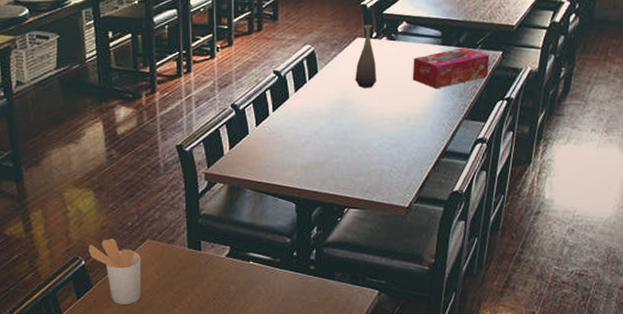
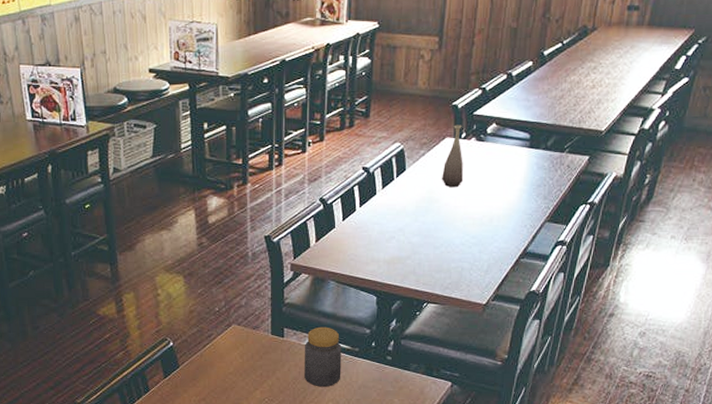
utensil holder: present [89,238,142,305] -> none [177,322,226,385]
jar: none [224,237,263,302] -> present [304,326,342,387]
tissue box: present [412,47,490,88] -> none [498,151,577,190]

